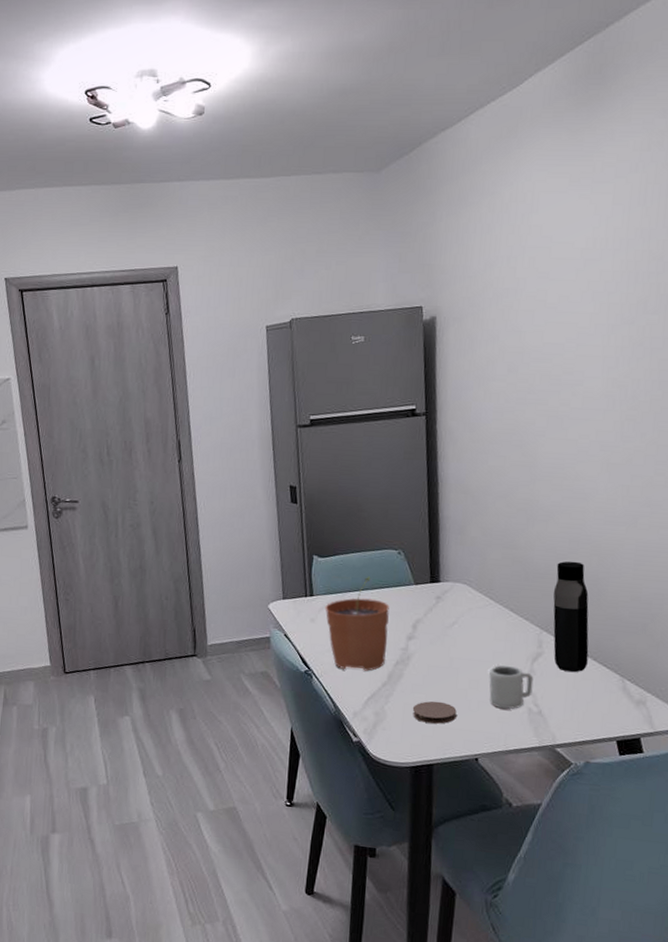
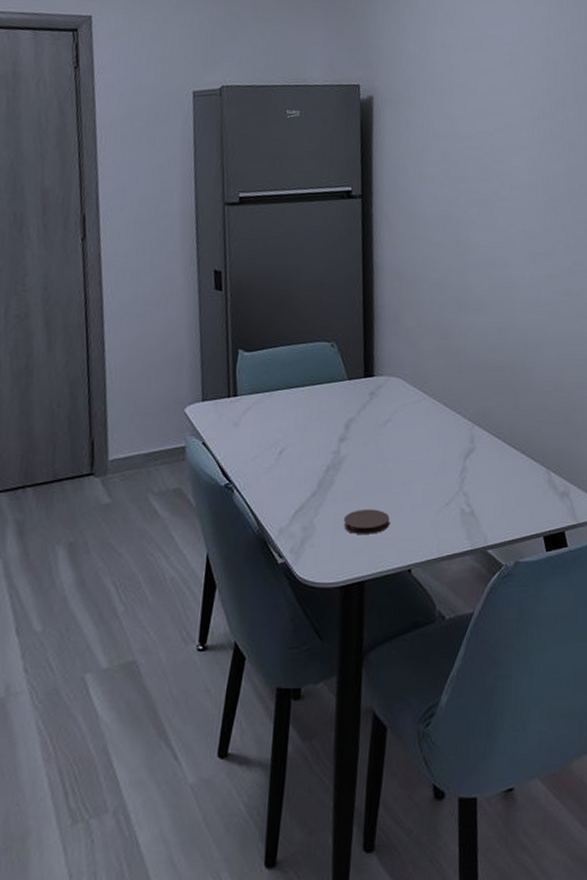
plant pot: present [325,576,390,671] -> none [250,372,321,480]
cup: present [489,665,534,709] -> none [422,463,466,511]
water bottle: present [553,561,589,673] -> none [484,351,518,468]

